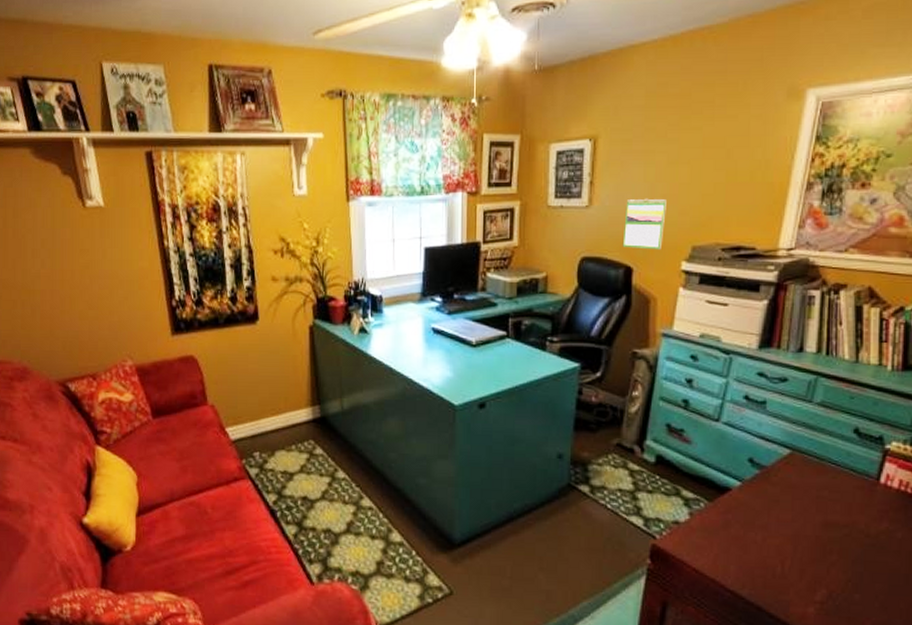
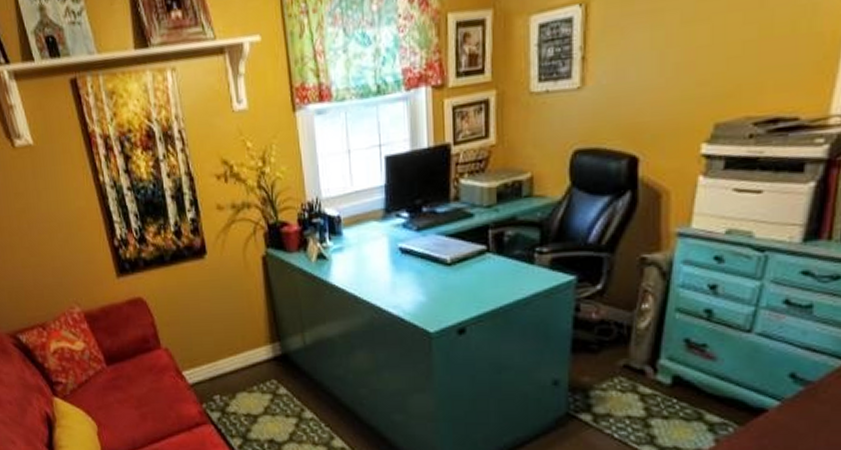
calendar: present [622,198,666,250] -> none [625,69,680,134]

